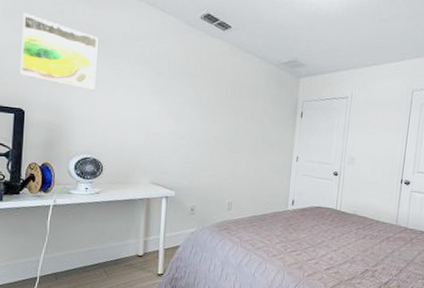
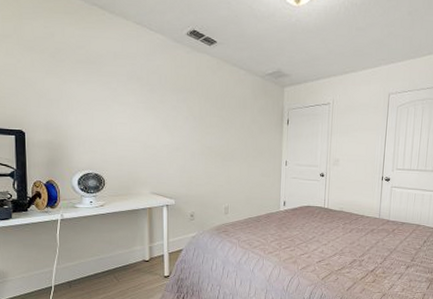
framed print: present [20,13,98,91] -> none [14,37,91,110]

